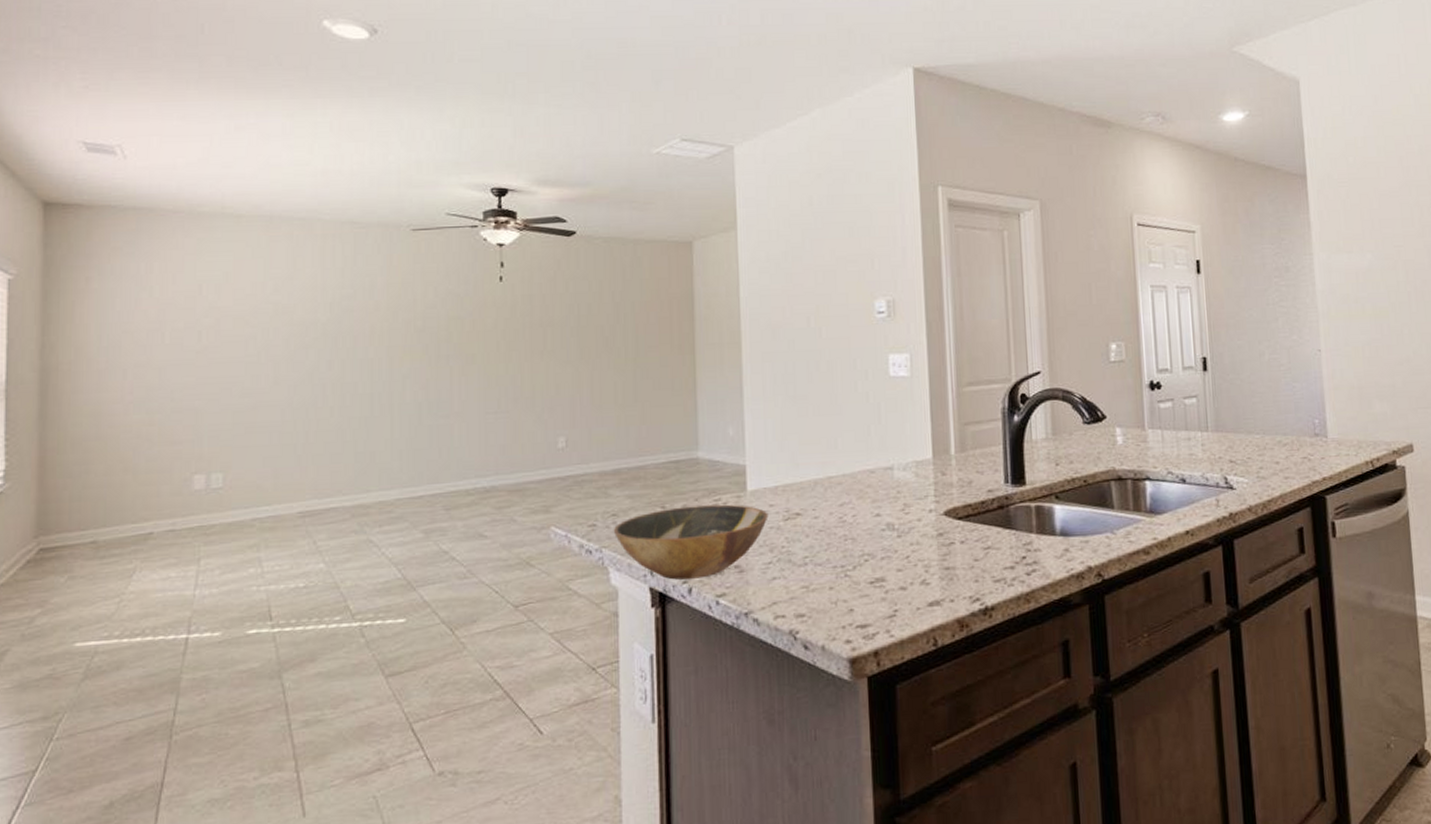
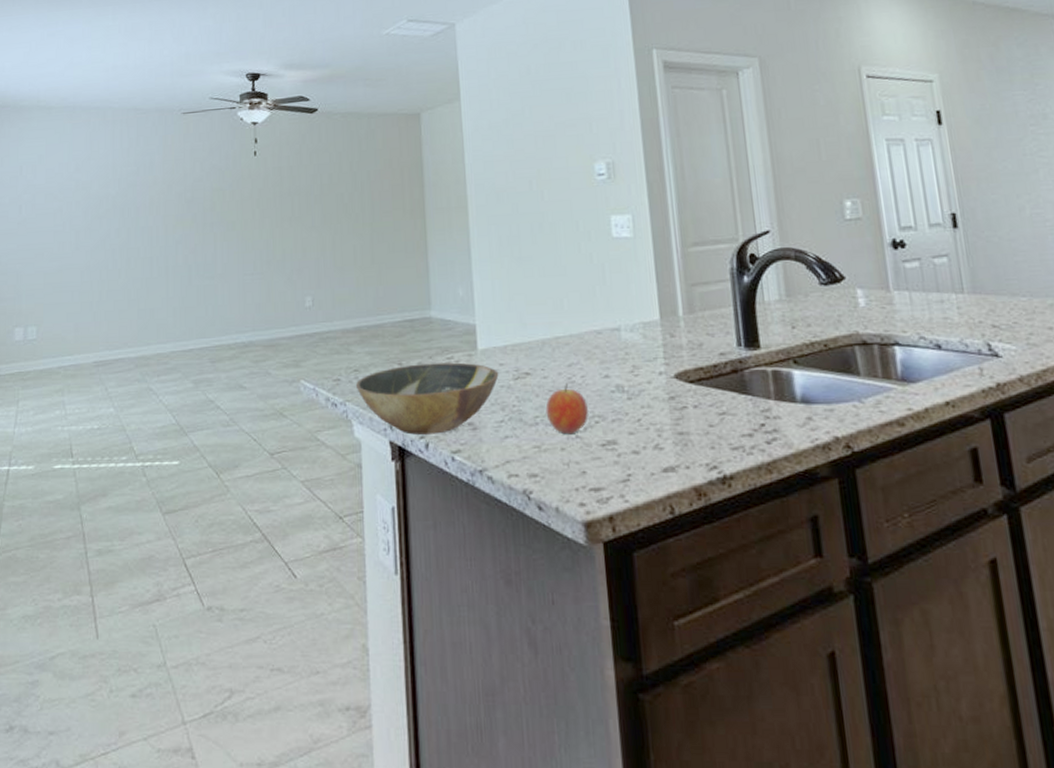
fruit: none [815,522,858,574] -> present [545,382,588,435]

